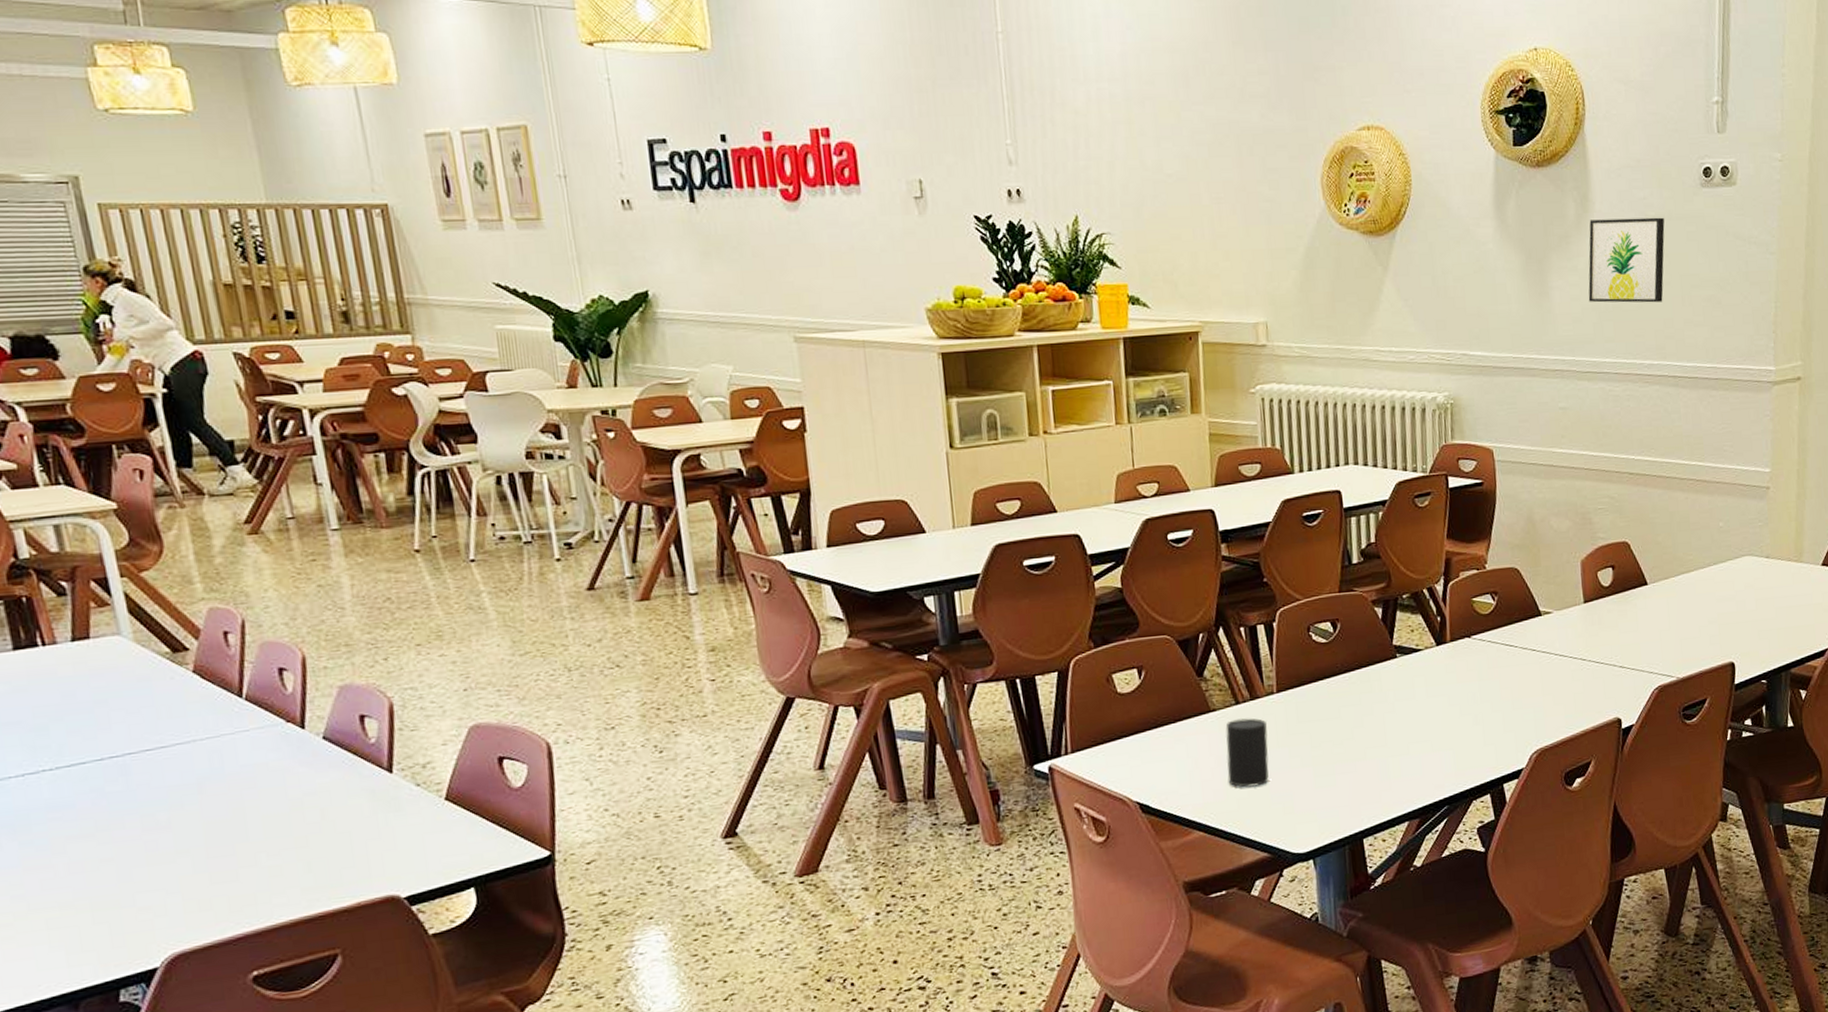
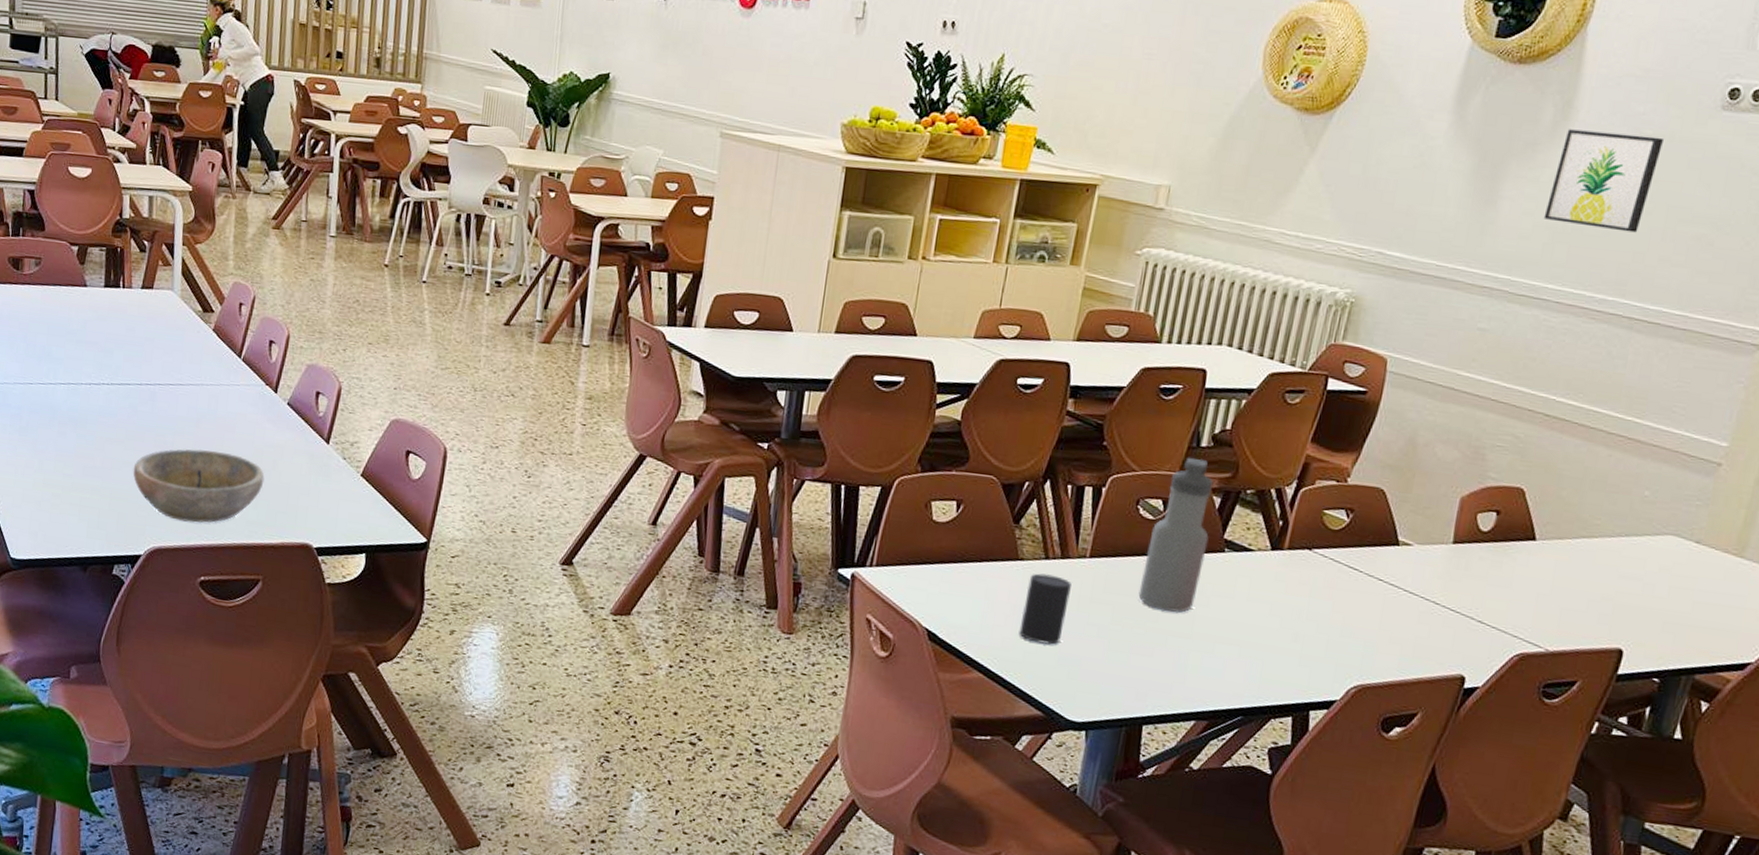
bowl: none [117,814,314,913] -> present [133,449,265,523]
water bottle: none [1328,575,1382,727] -> present [1138,457,1214,614]

